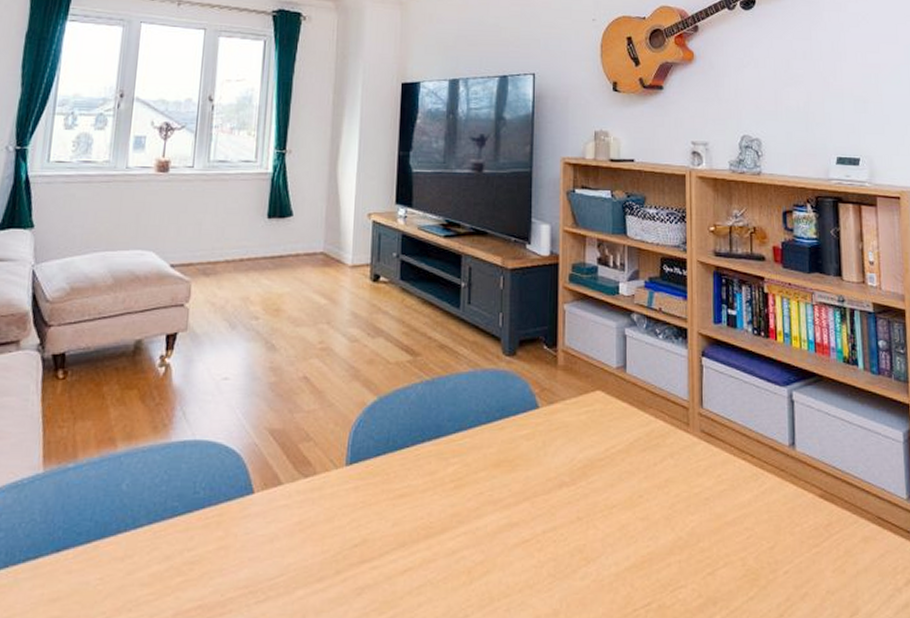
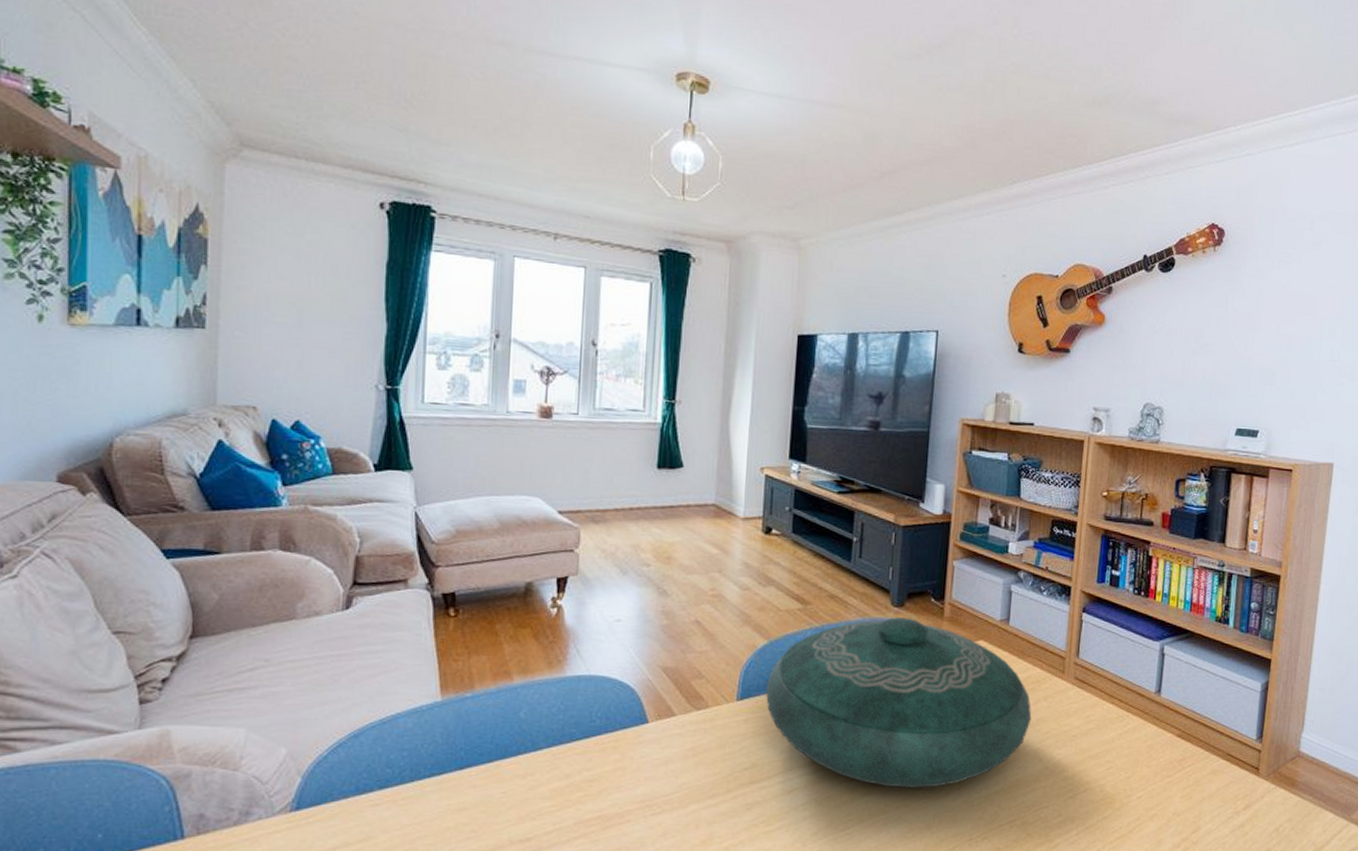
decorative bowl: none [375,367,659,565] -> present [765,617,1032,788]

